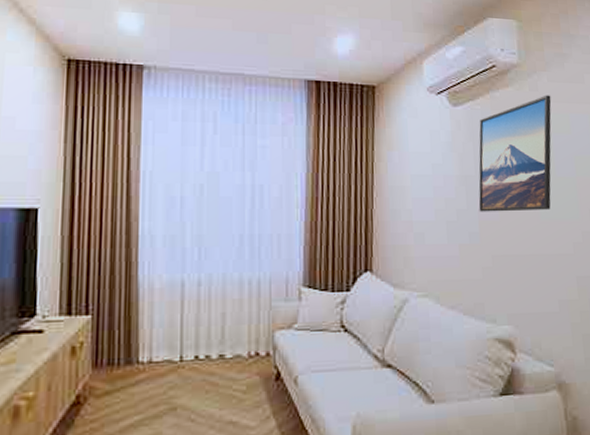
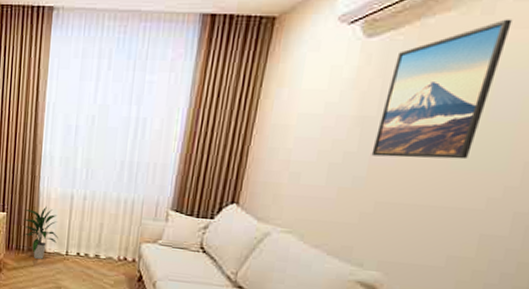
indoor plant: none [115,300,168,373] -> present [22,206,58,259]

